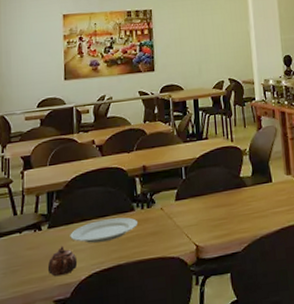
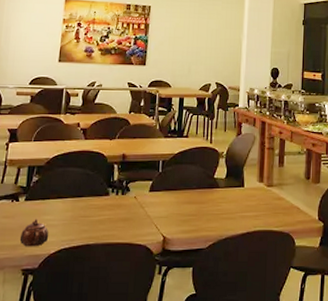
plate: present [70,217,139,243] -> none [45,200,112,221]

